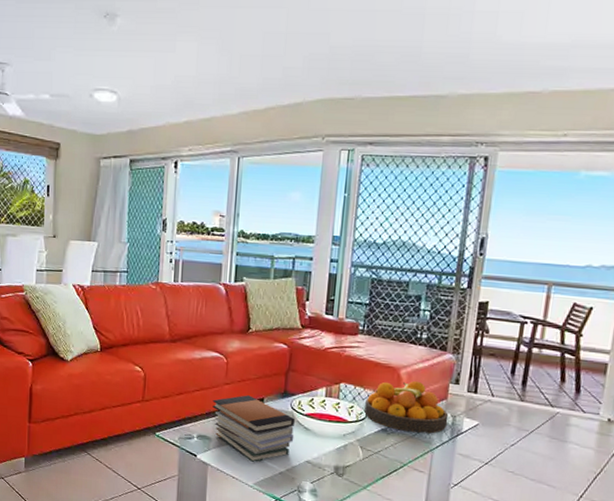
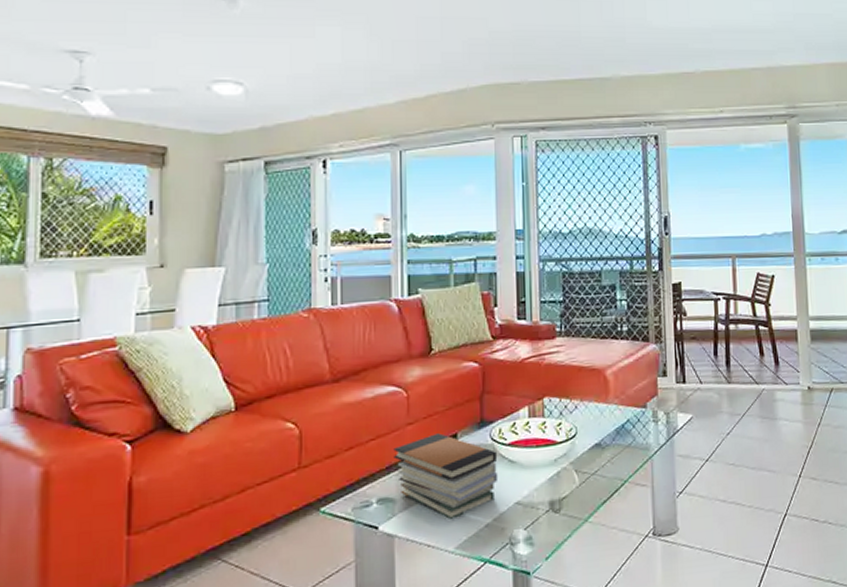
fruit bowl: present [364,380,449,434] -> none [574,380,662,442]

